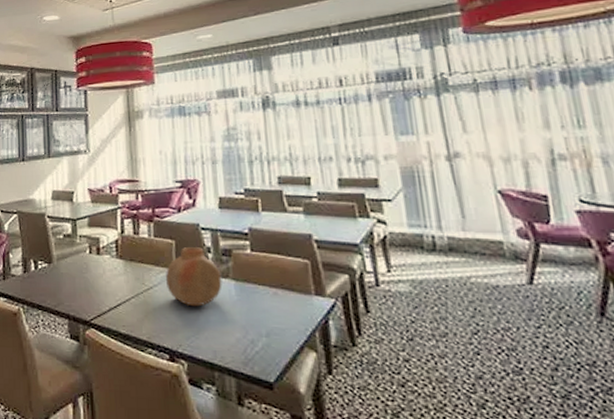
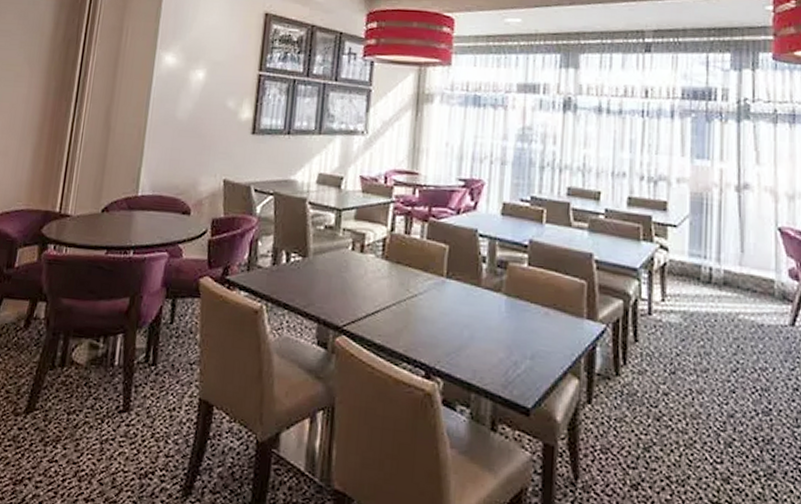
vase: present [165,247,222,307] -> none [432,254,494,321]

